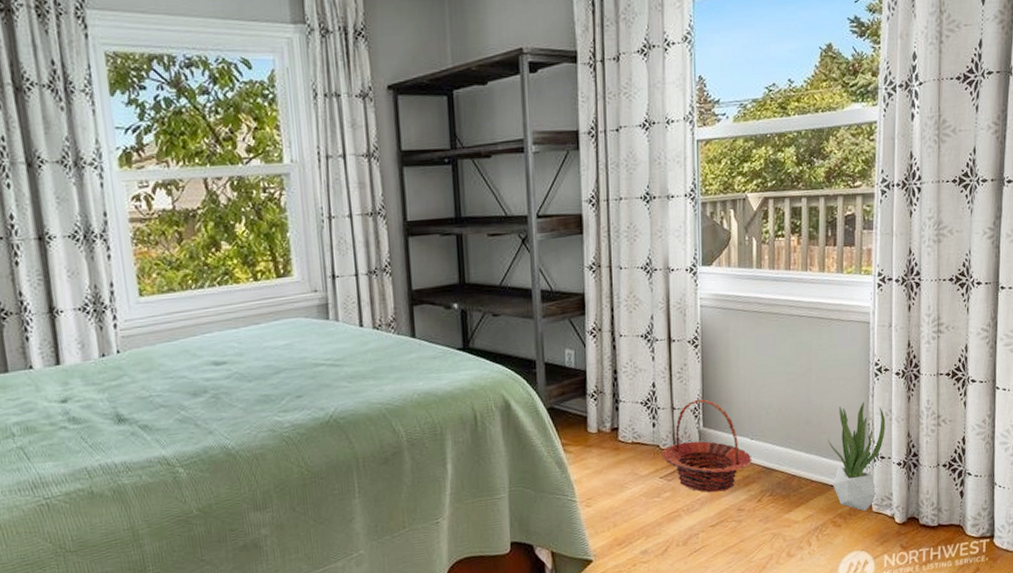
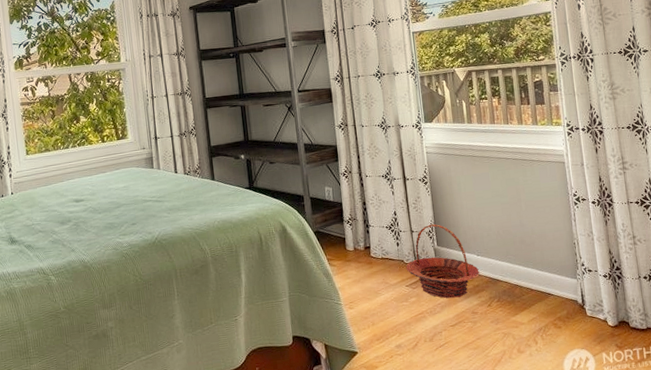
potted plant: present [828,402,886,511] -> none [541,226,590,315]

